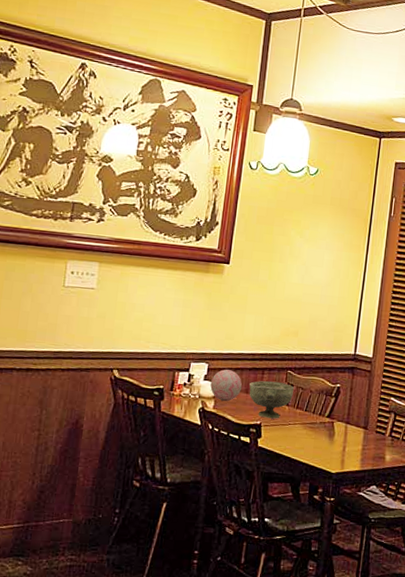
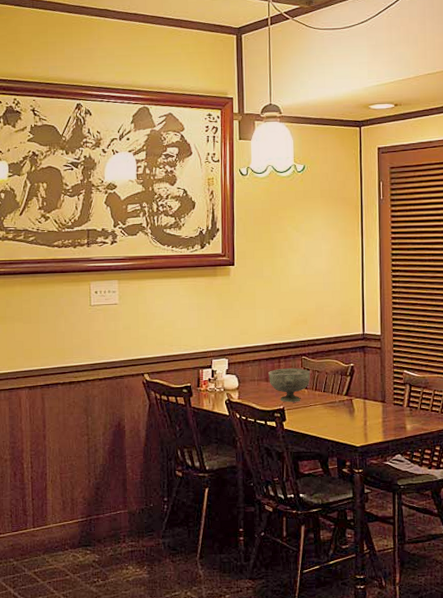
decorative orb: present [210,369,242,402] -> none [233,362,261,392]

